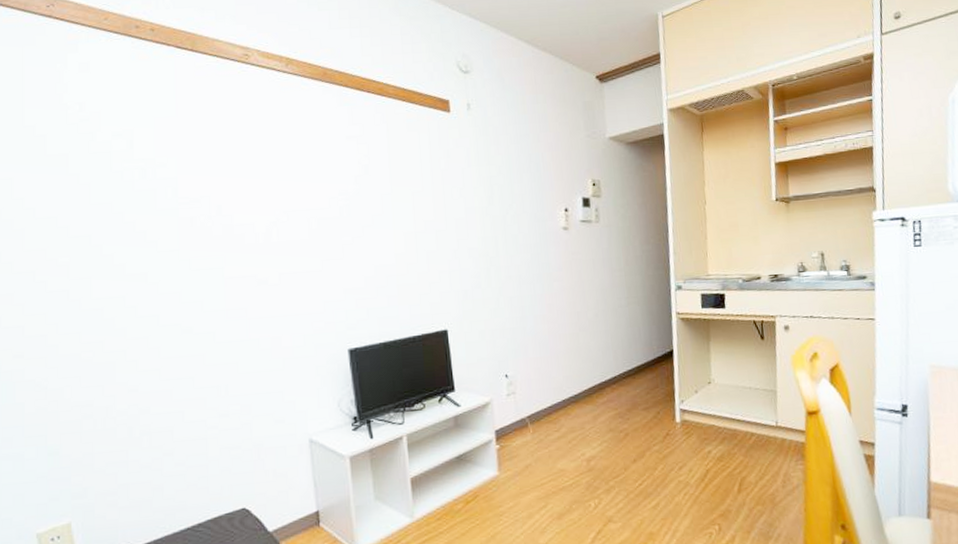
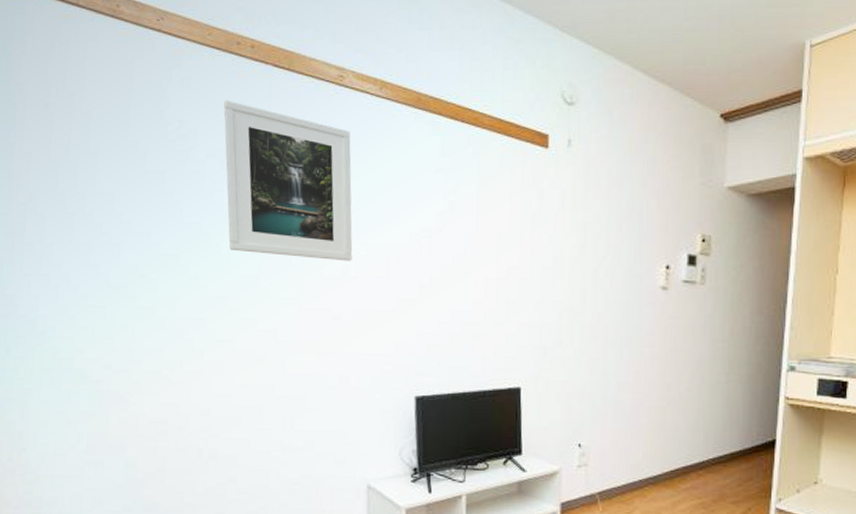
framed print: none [127,82,274,229] -> present [224,100,353,261]

